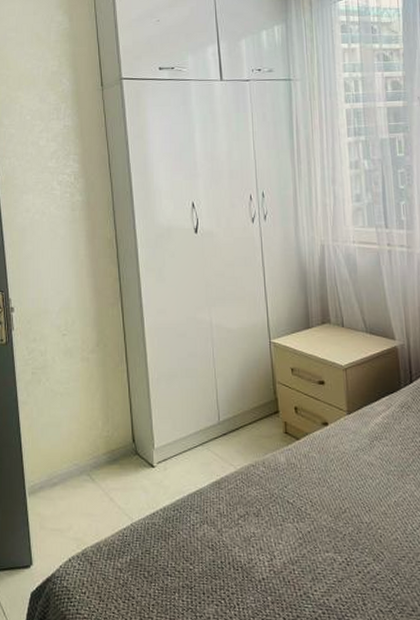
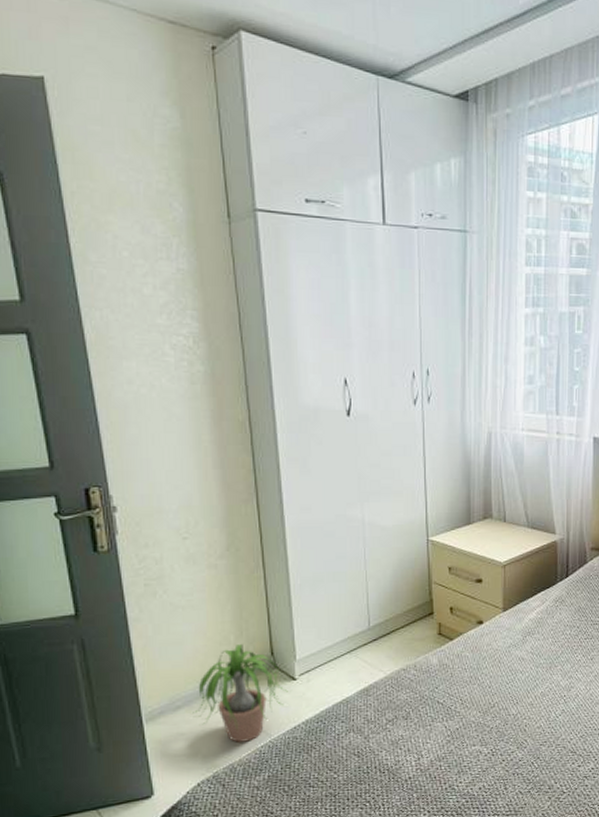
potted plant: none [66,430,147,523] -> present [193,644,288,742]

